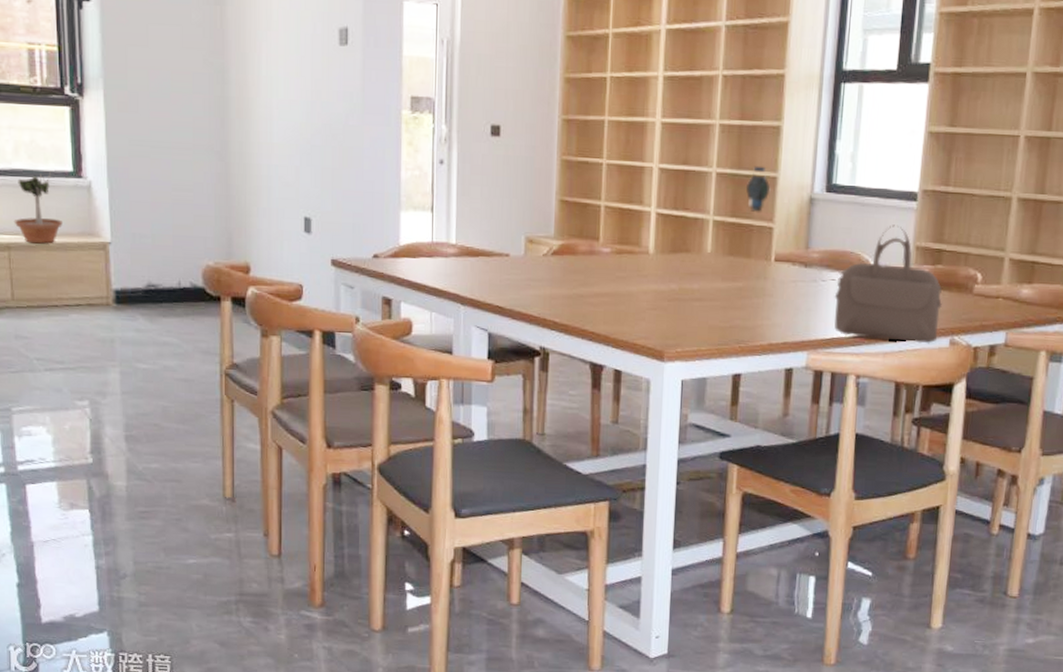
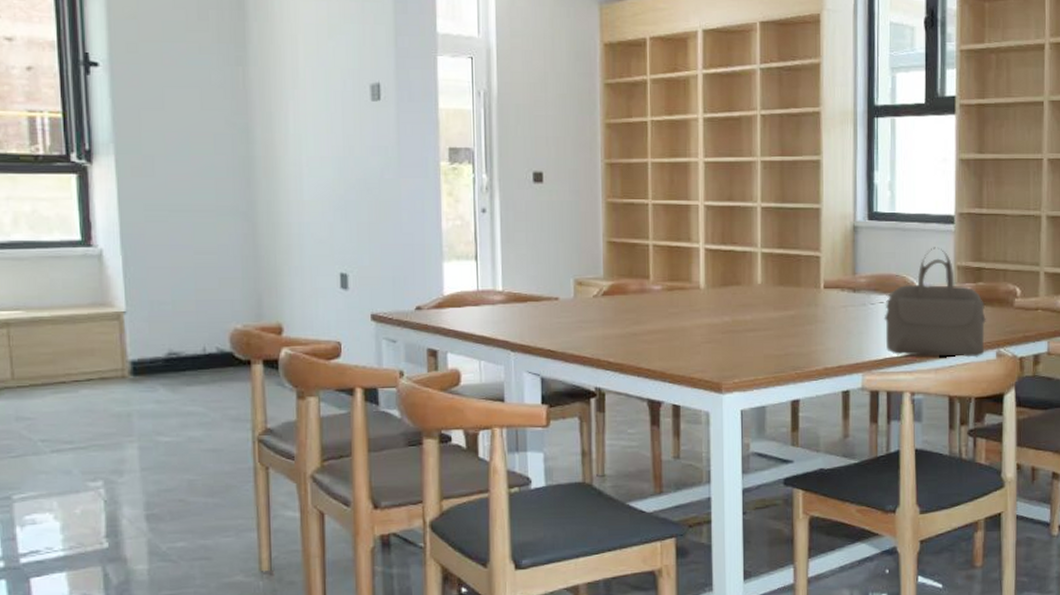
potted tree: present [14,172,63,244] -> none [13,242,70,318]
vase: present [745,165,771,213] -> none [790,198,815,244]

